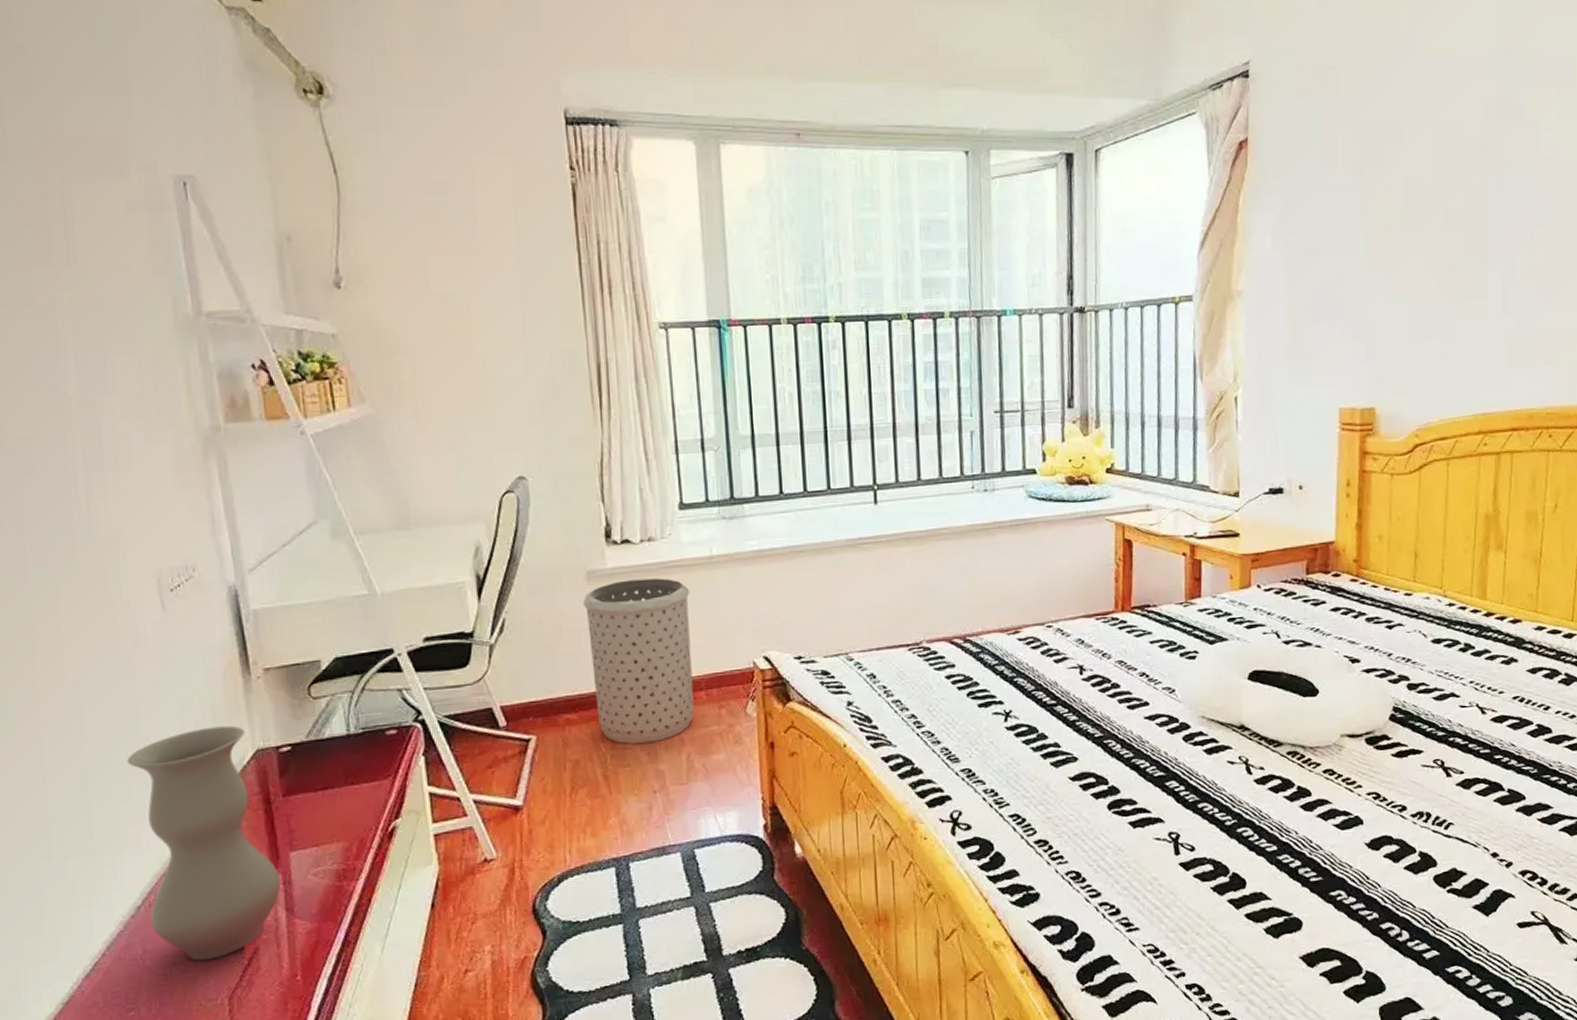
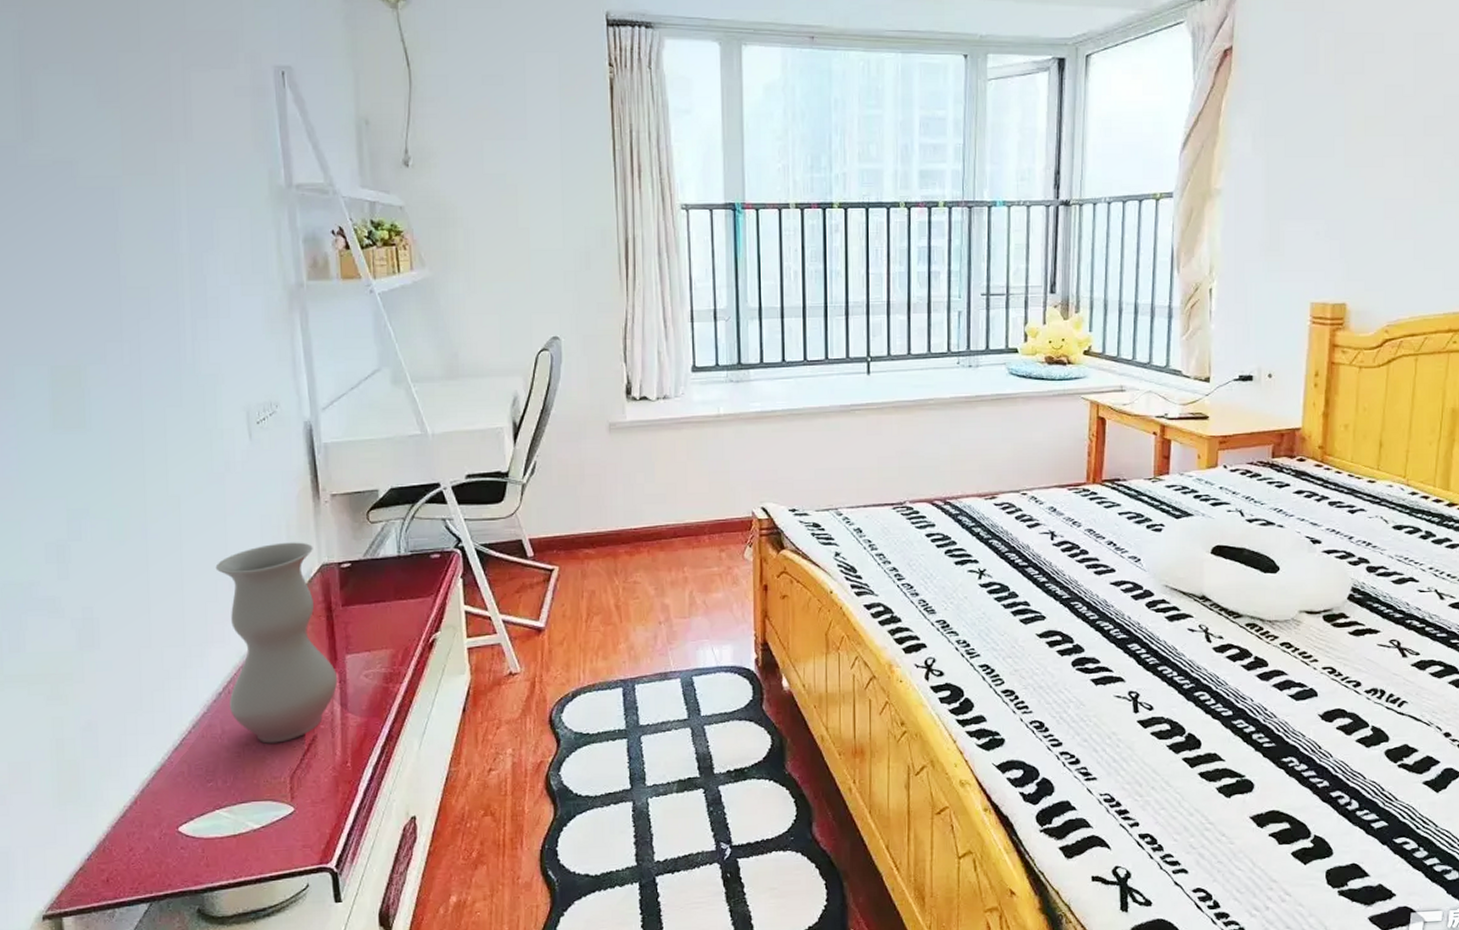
laundry basket: present [583,578,695,744] -> none [604,432,699,580]

